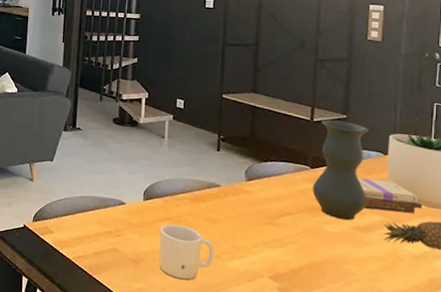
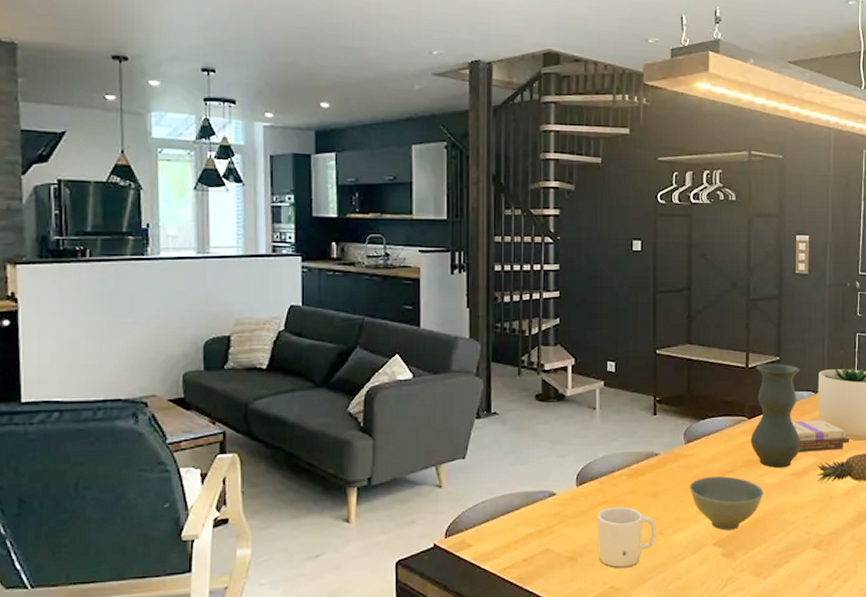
bowl: none [248,214,324,269] -> present [690,476,764,531]

